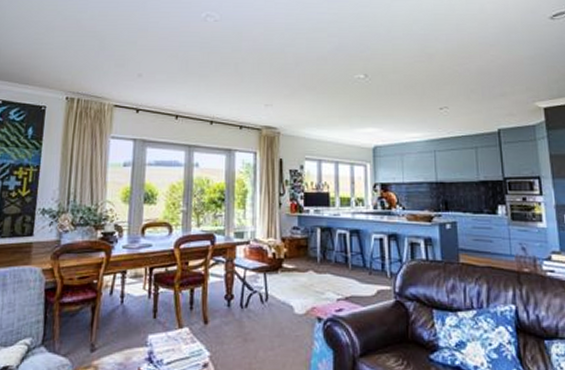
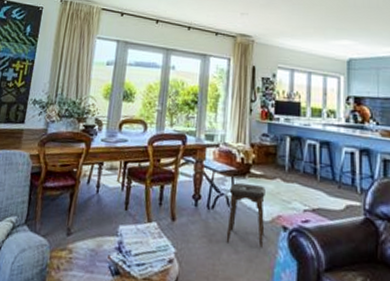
stool: none [261,279,300,341] -> present [226,183,266,248]

